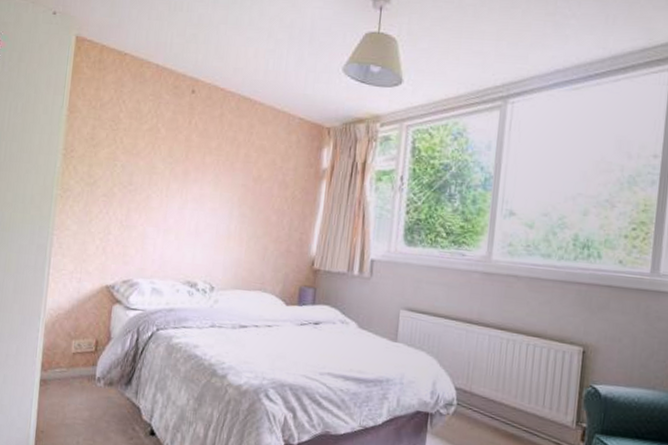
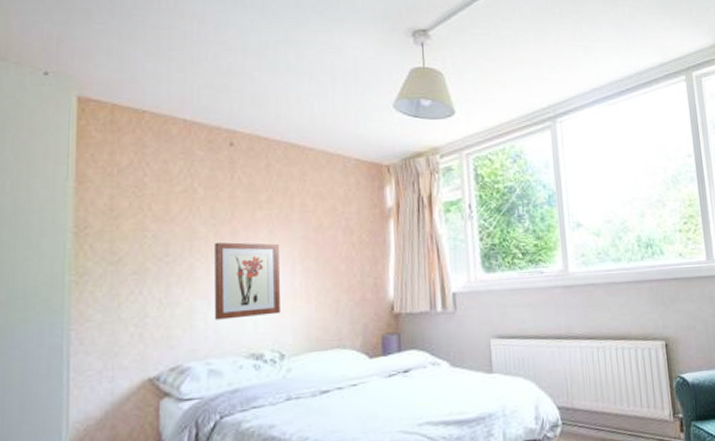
wall art: none [162,180,222,251] -> present [215,242,280,320]

